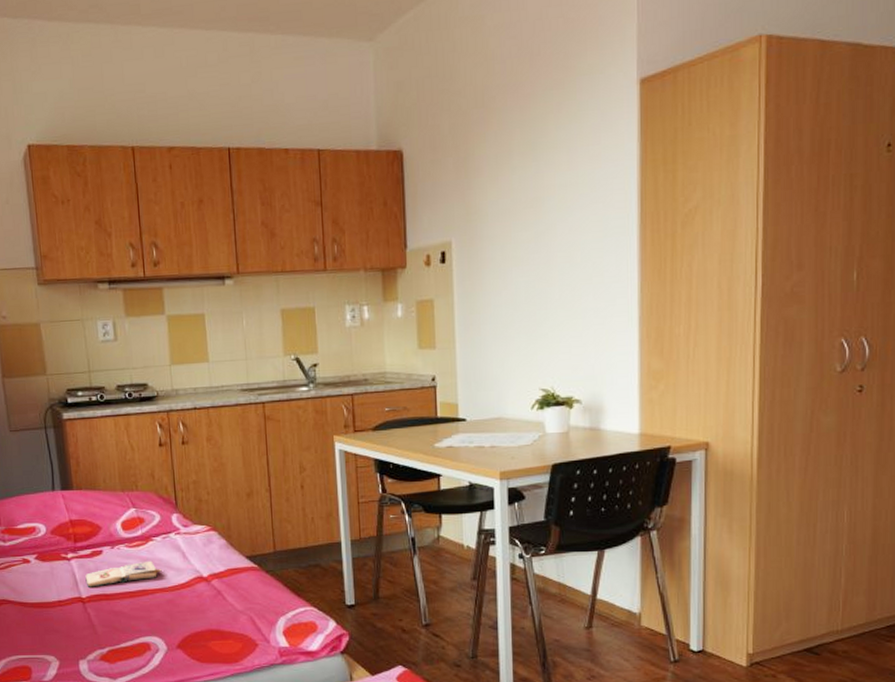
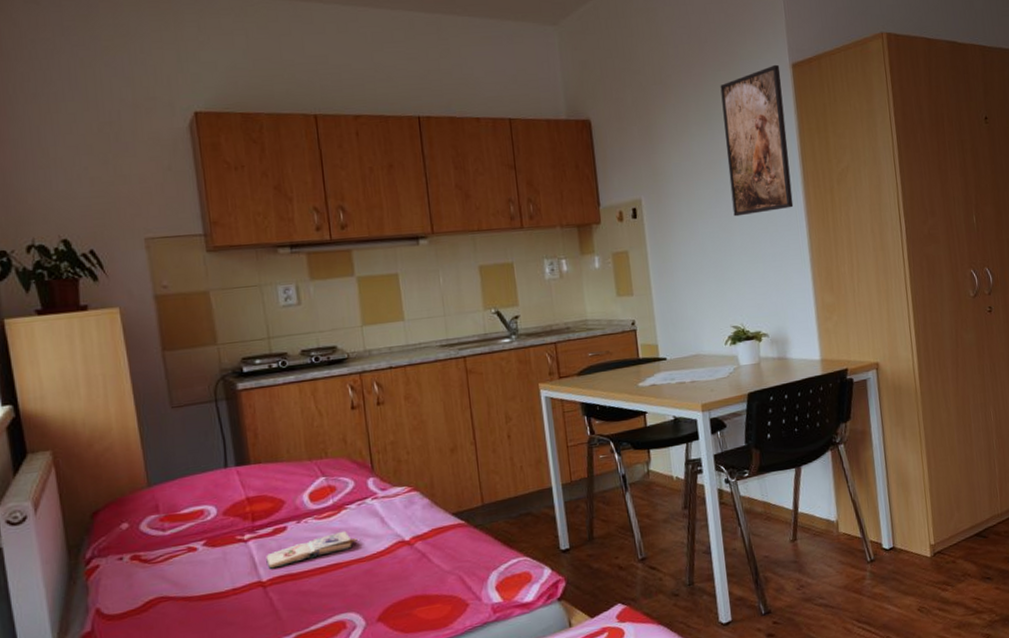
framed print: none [551,80,625,264] -> present [720,64,794,217]

